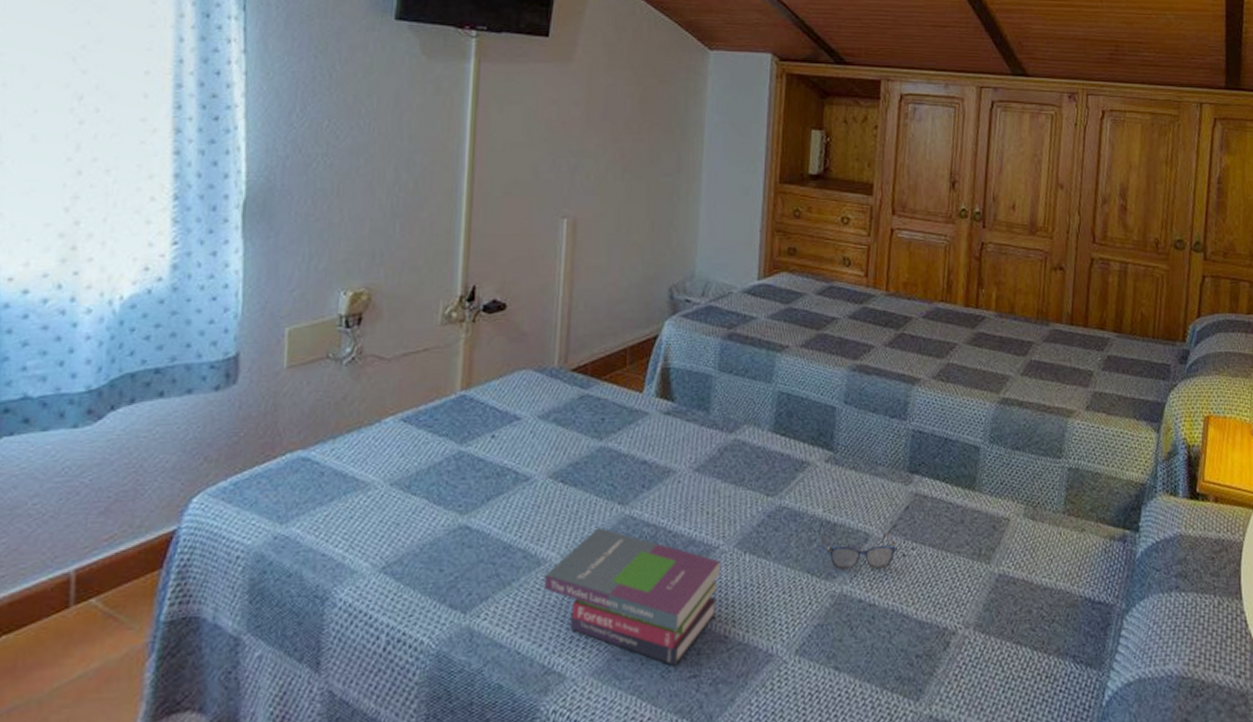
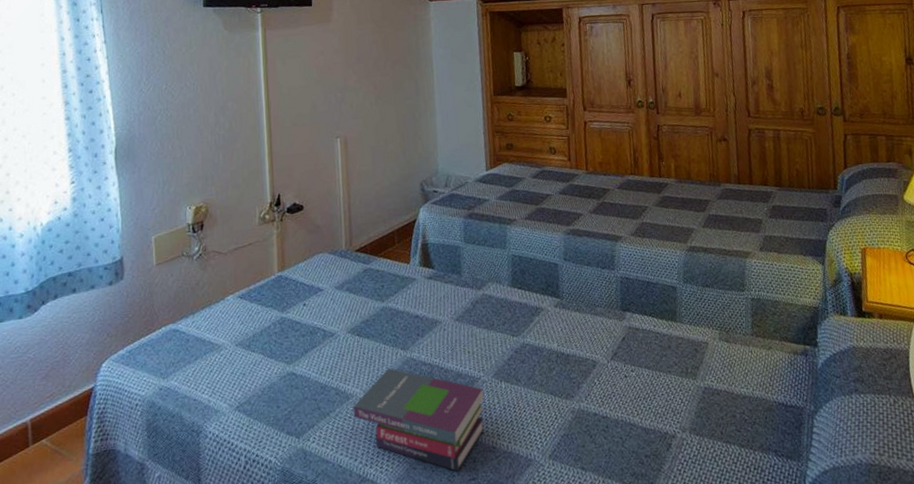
glasses: present [822,533,897,570] -> none [559,360,620,391]

